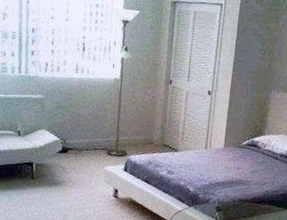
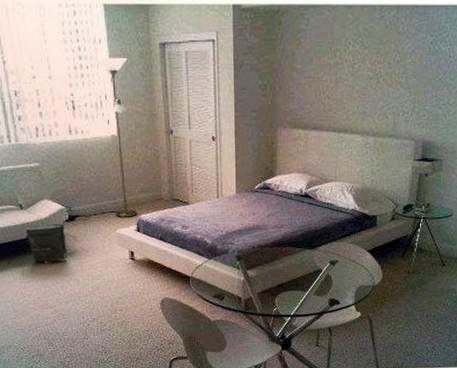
bag: none [18,152,57,191] -> present [25,223,68,264]

